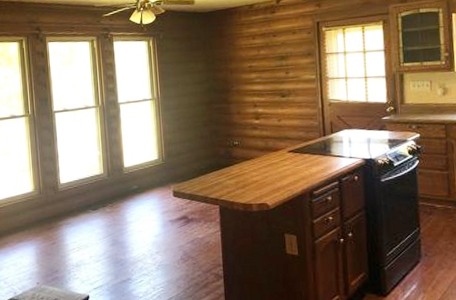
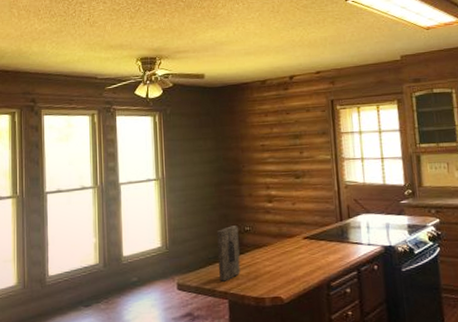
book: none [208,140,230,190] -> present [217,225,241,282]

